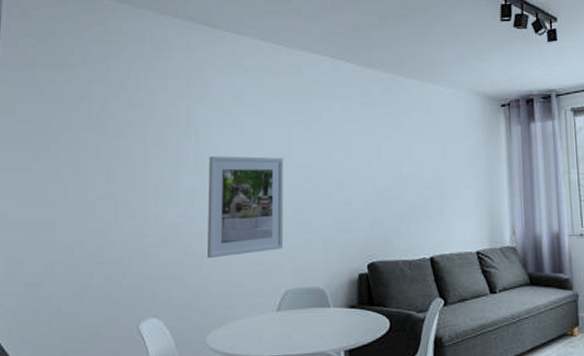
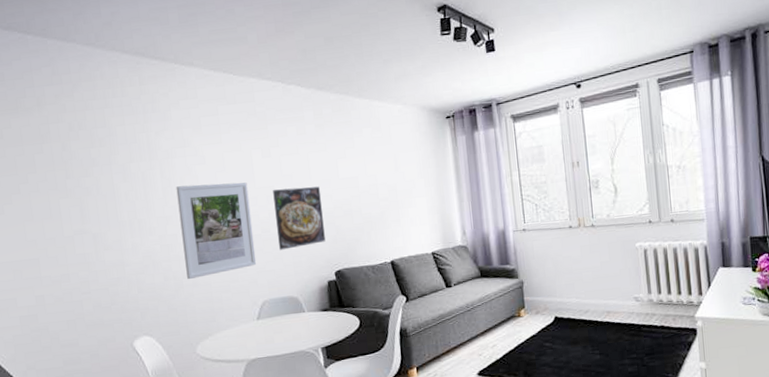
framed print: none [310,167,361,235] -> present [273,186,326,250]

